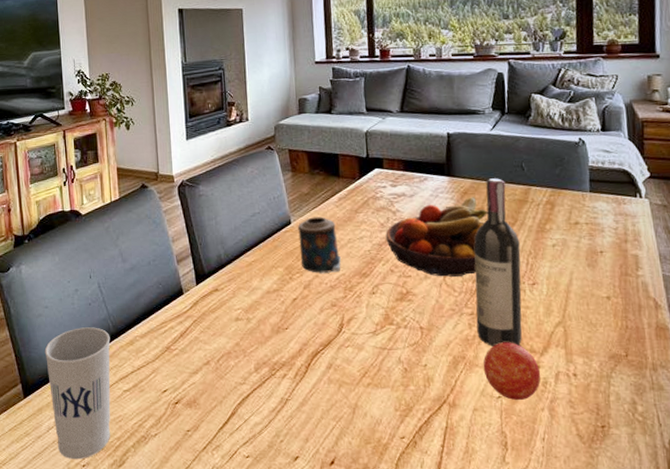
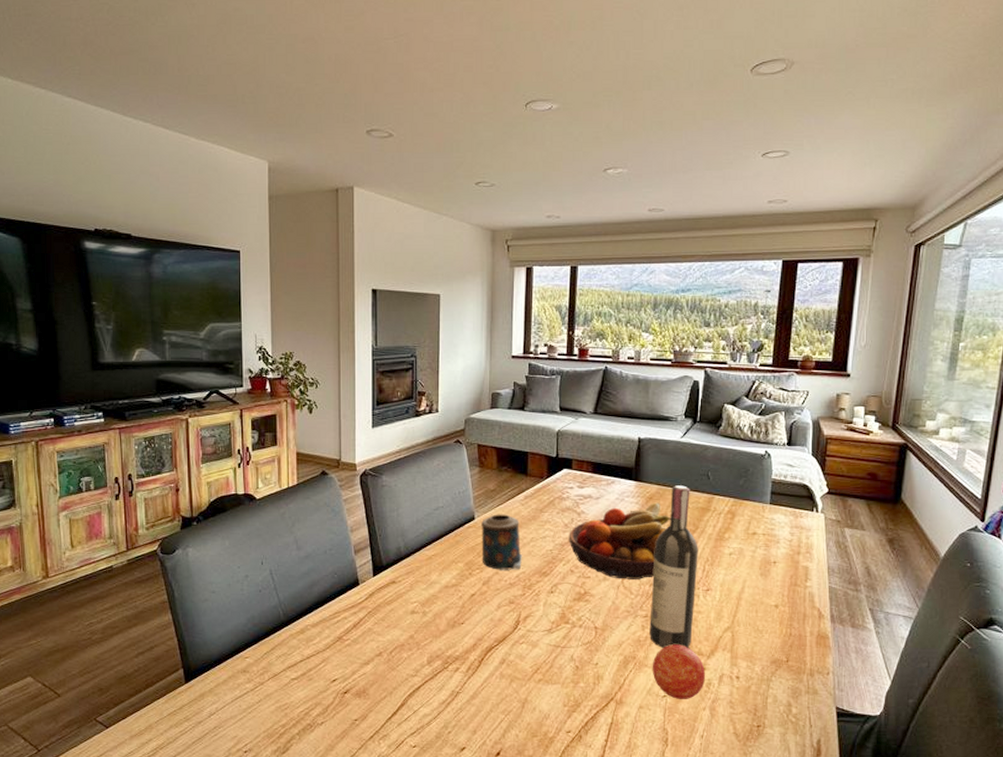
cup: present [44,327,111,460] -> none [209,614,280,746]

